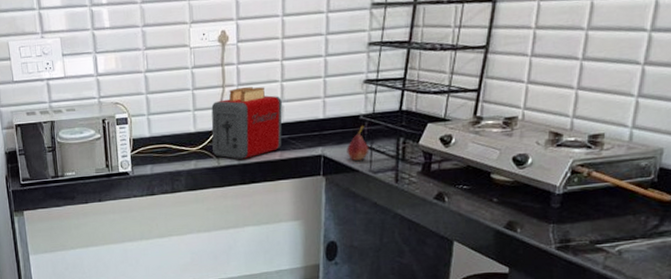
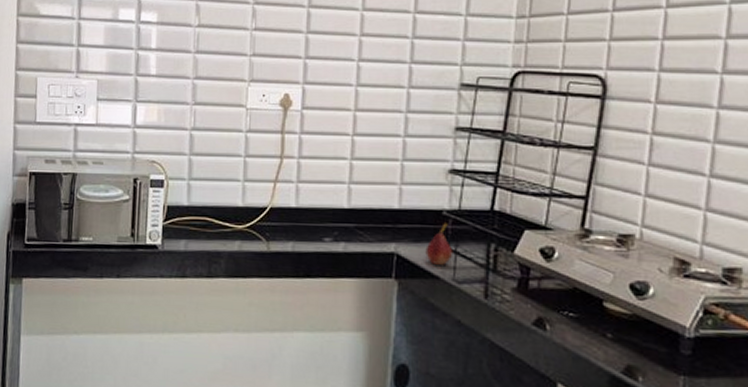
toaster: present [211,87,283,159] -> none [262,161,350,246]

